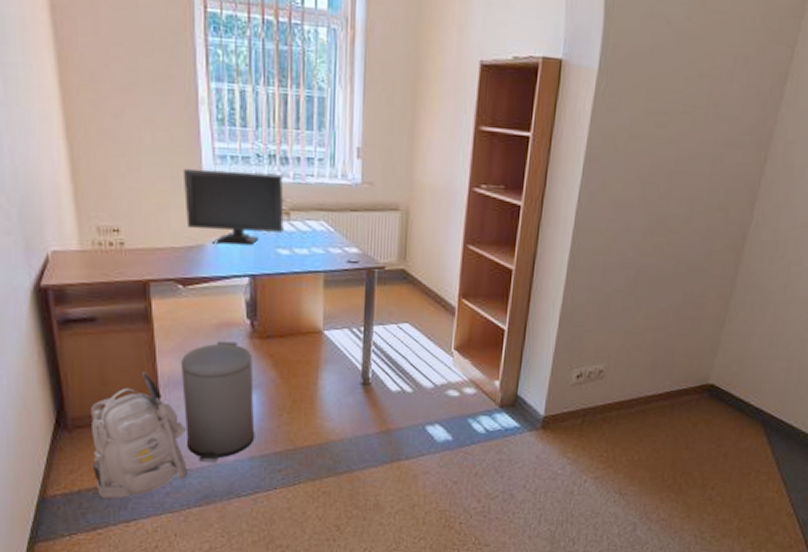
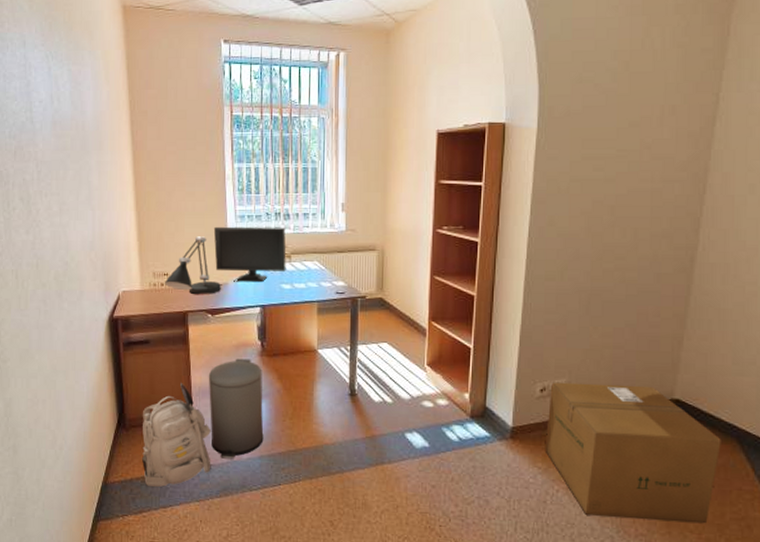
desk lamp: none [113,180,195,260] -> present [164,236,221,295]
box: none [576,367,748,505] -> present [544,382,721,523]

